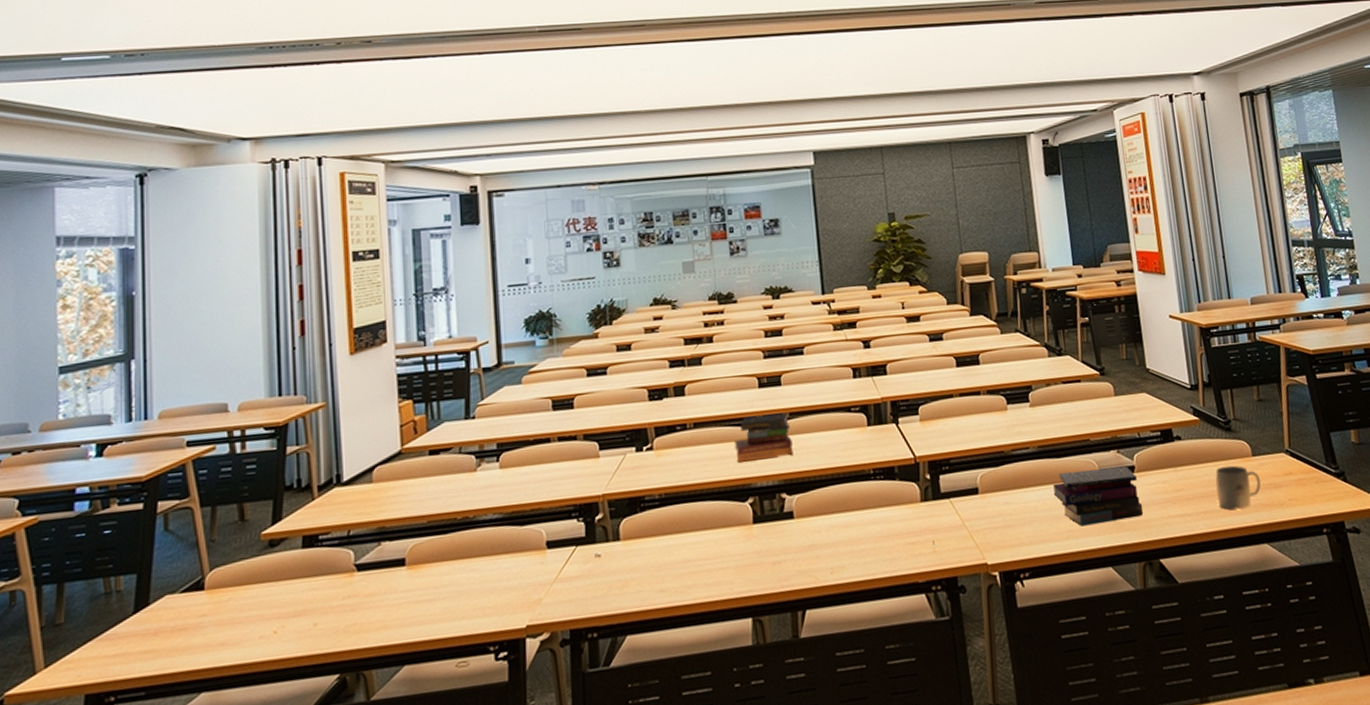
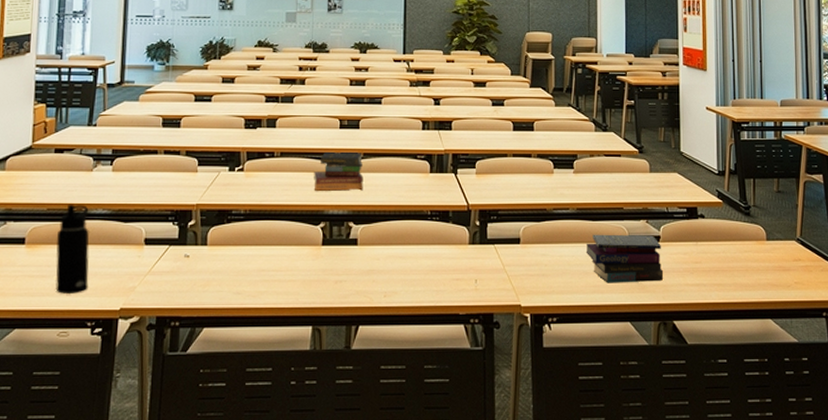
water bottle: none [441,511,486,618] -> present [55,204,90,295]
mug: present [1215,465,1261,511] -> none [731,246,772,286]

